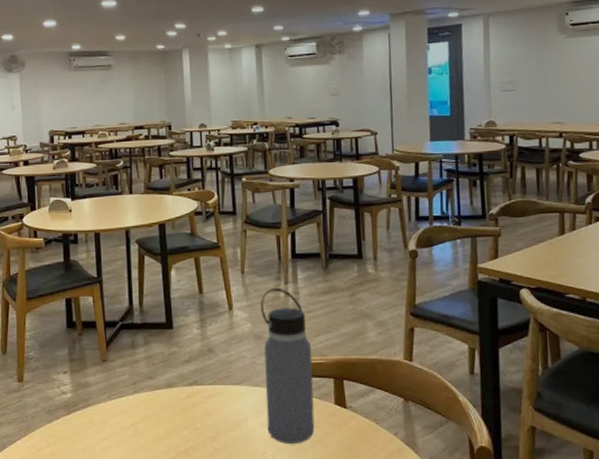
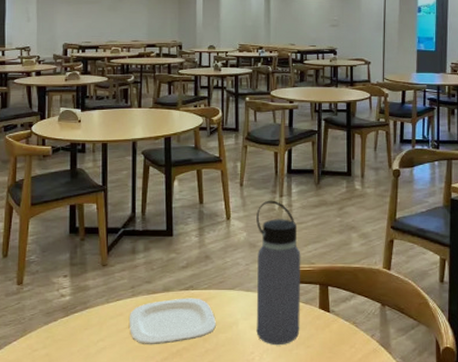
plate: none [132,394,224,444] -> present [128,298,216,345]

